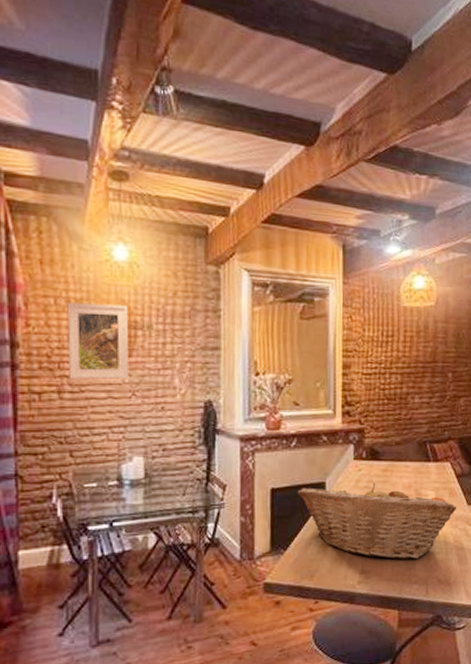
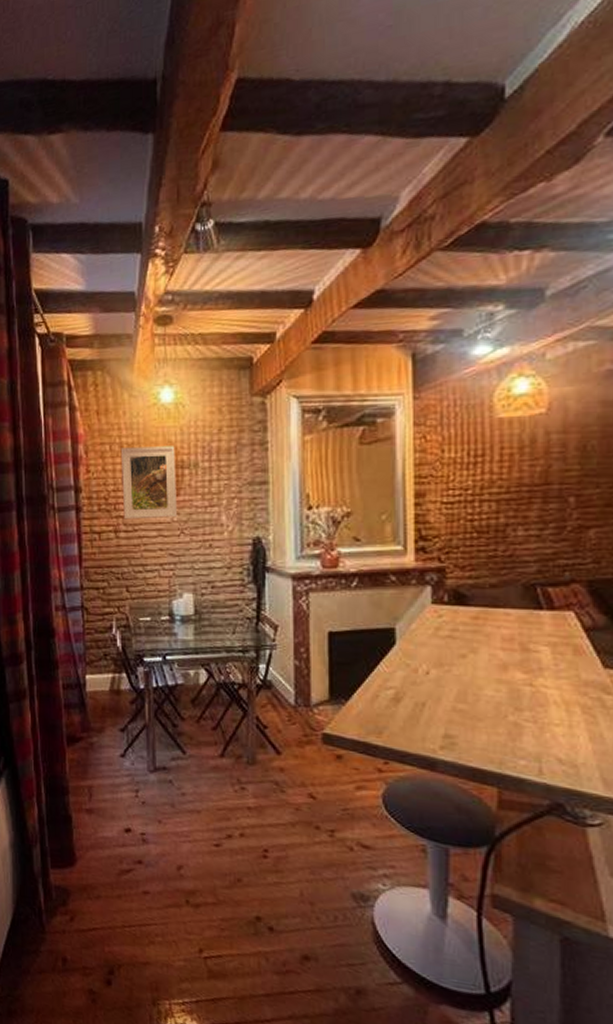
fruit basket: present [297,482,457,560] -> none [360,631,586,729]

